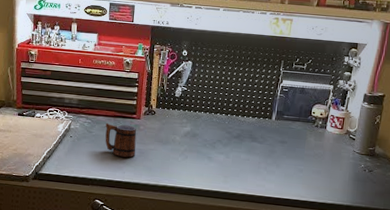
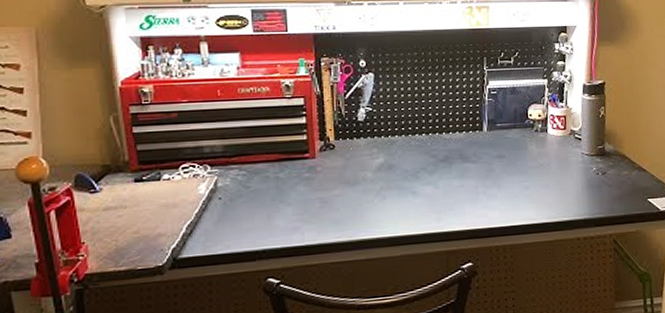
mug: present [105,123,137,158] -> none [268,168,316,213]

